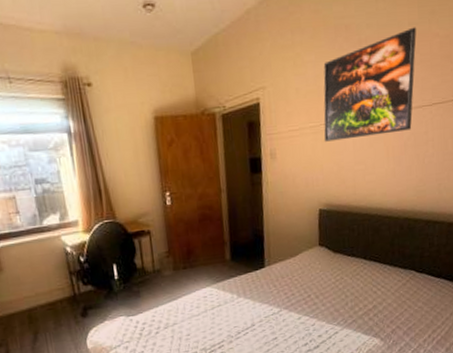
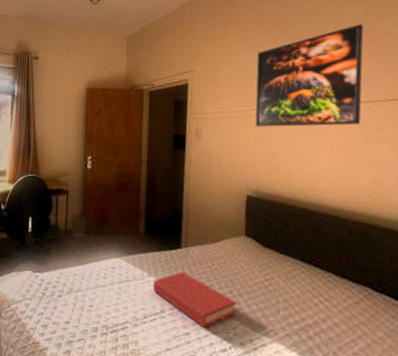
hardback book: none [243,287,314,331] -> present [153,271,236,329]

